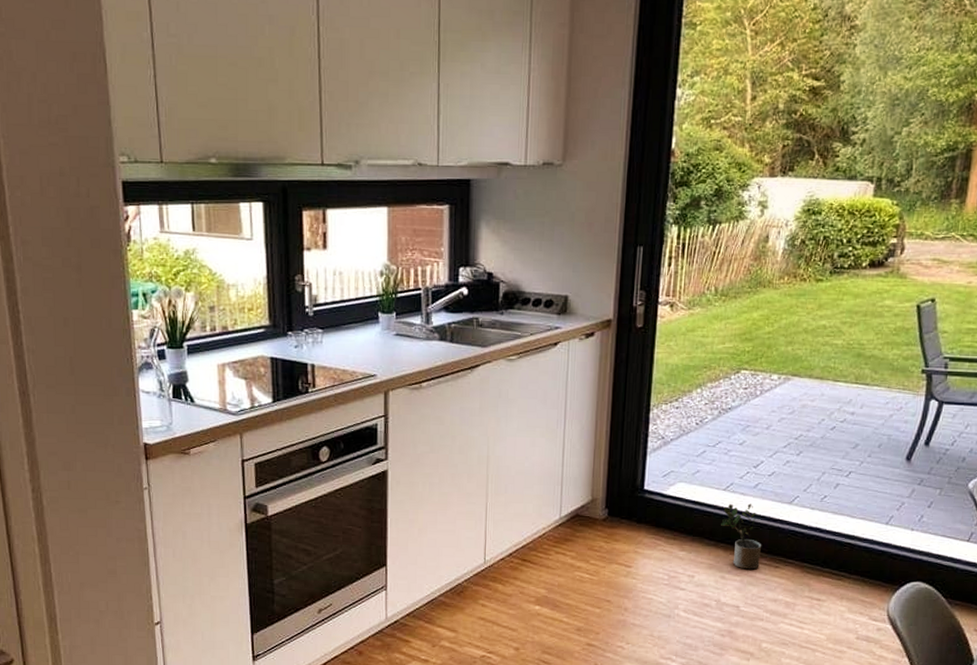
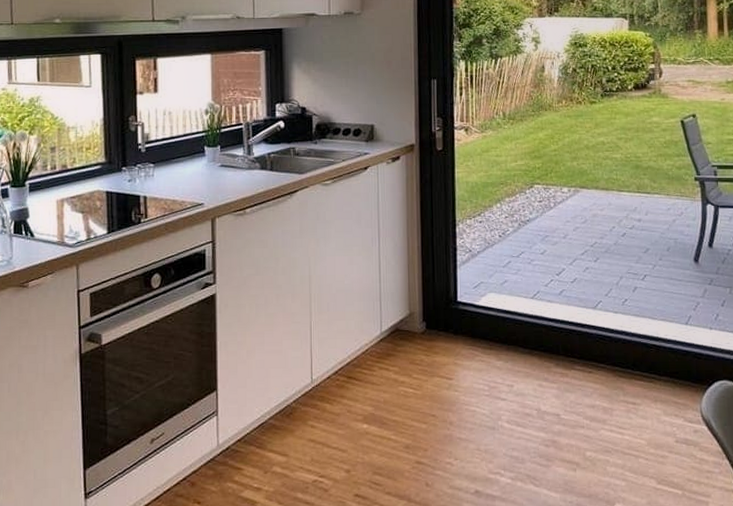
potted plant: present [721,503,762,570] -> none [533,310,574,376]

